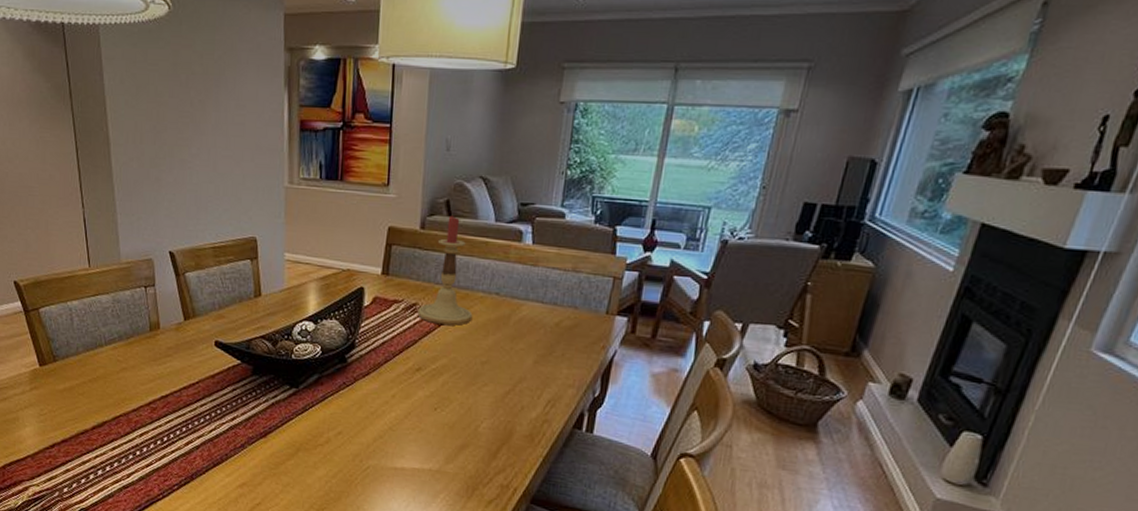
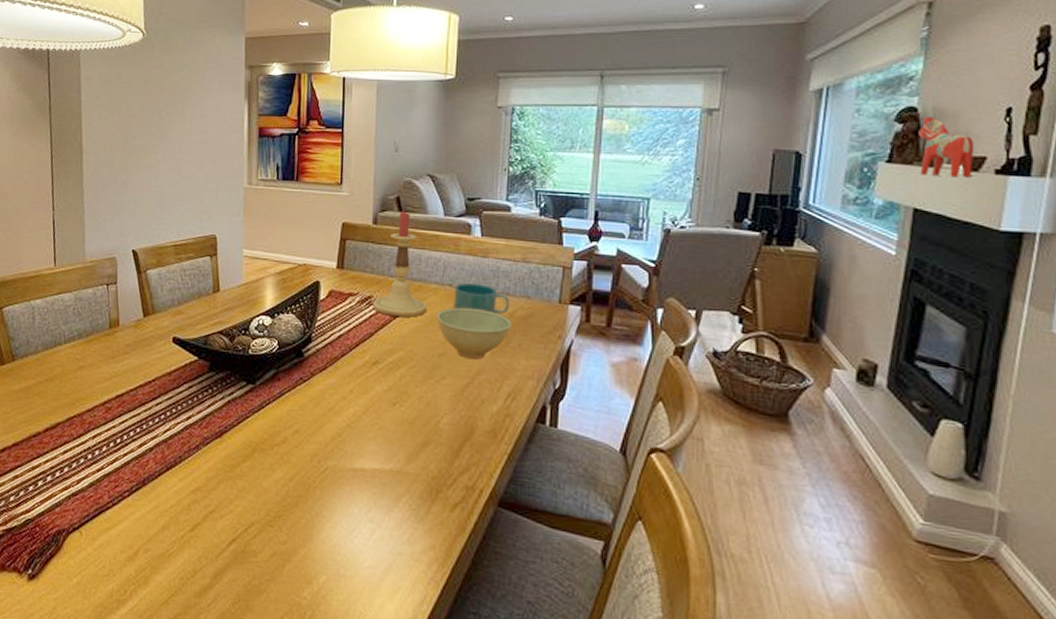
bowl: none [481,316,556,368] -> present [436,307,511,360]
cup: none [499,292,557,324] -> present [453,283,510,314]
decorative figurine: none [996,123,1061,192] -> present [918,116,975,178]

